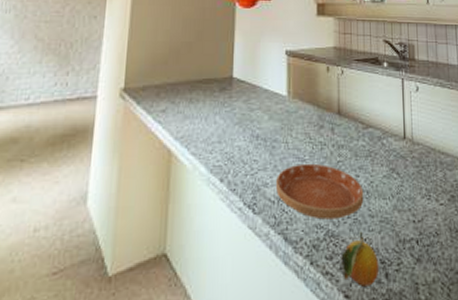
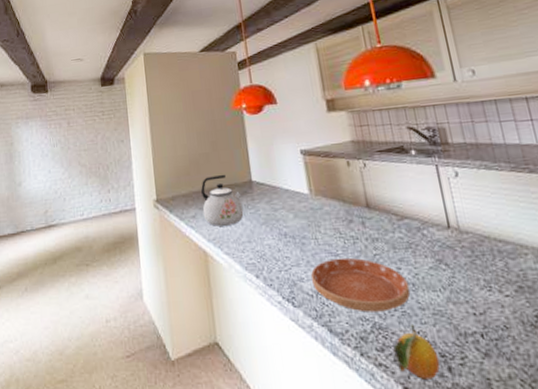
kettle: none [174,67,221,123] -> present [201,174,244,226]

